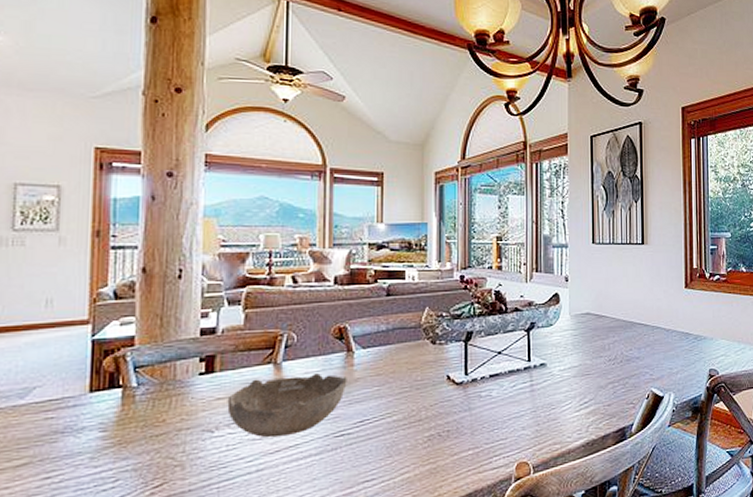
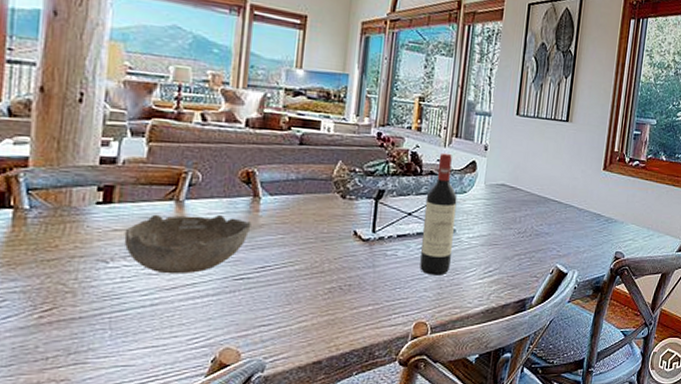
wine bottle: none [514,288,545,413] -> present [420,152,457,276]

